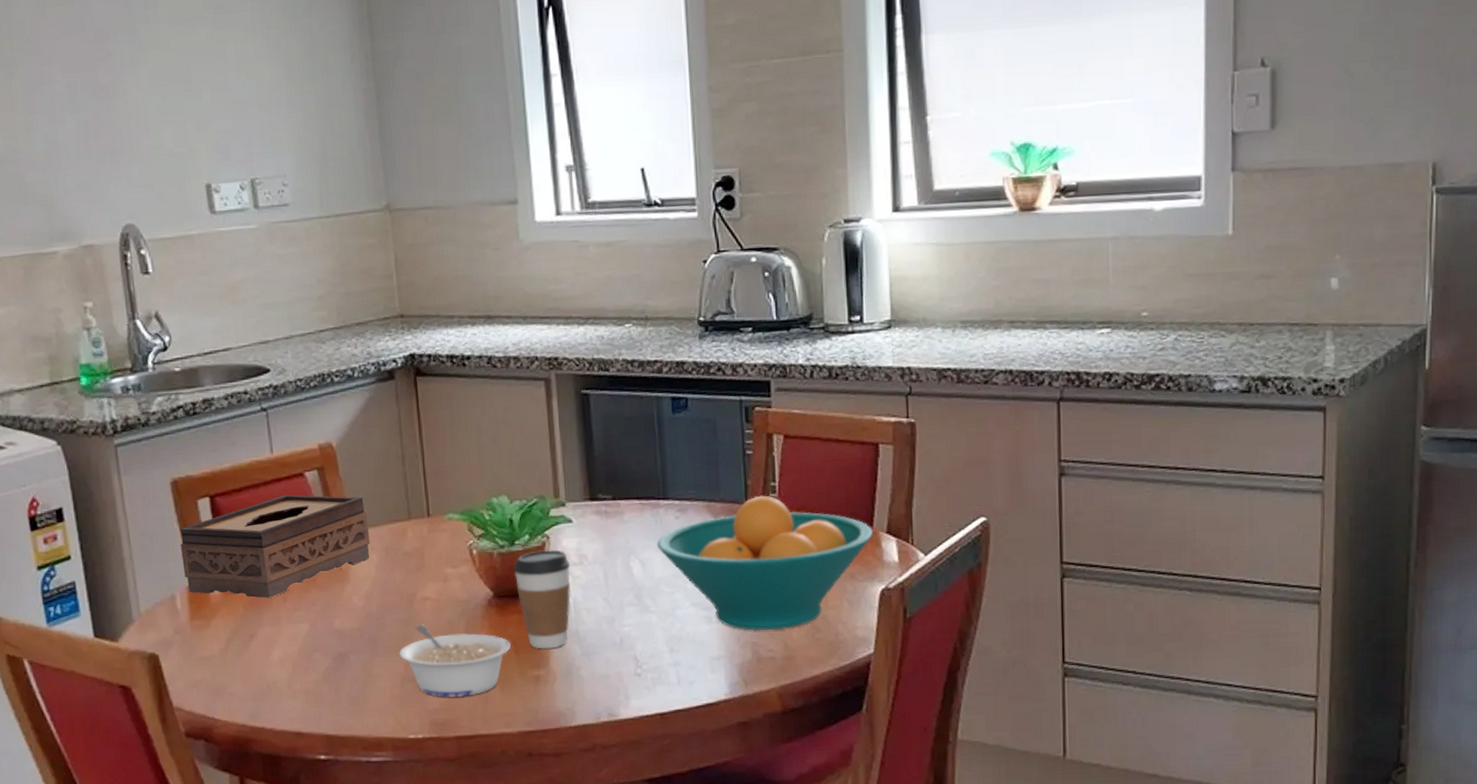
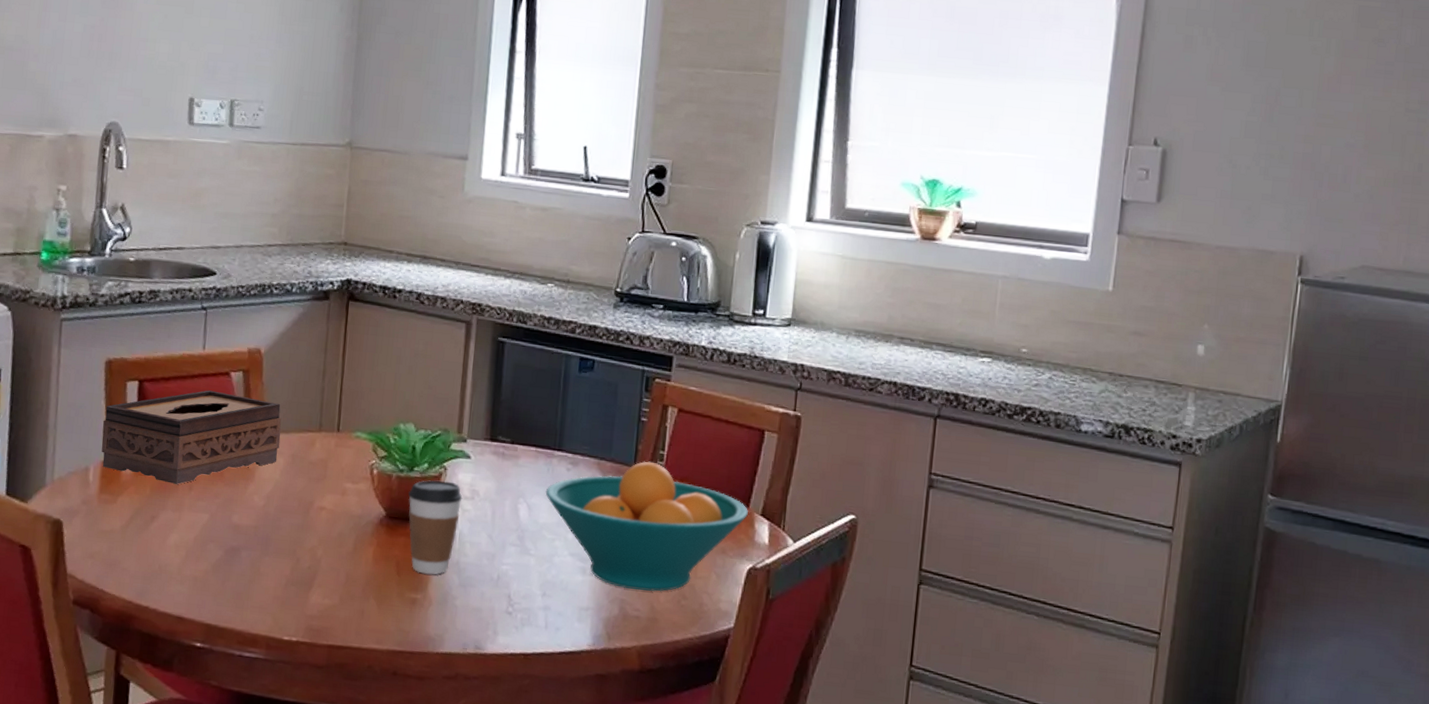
legume: present [399,624,511,698] -> none [288,532,394,609]

